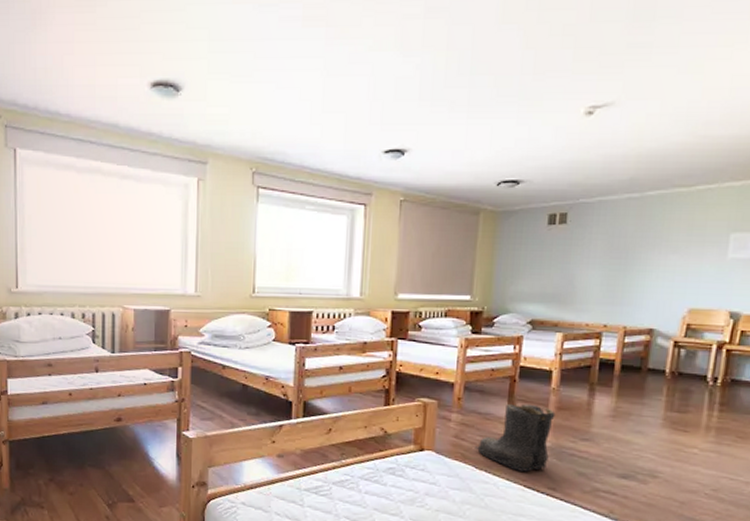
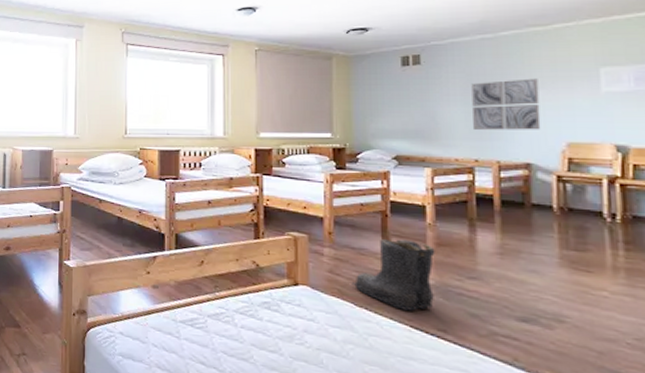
wall art: none [607,242,674,296] -> present [471,78,541,130]

